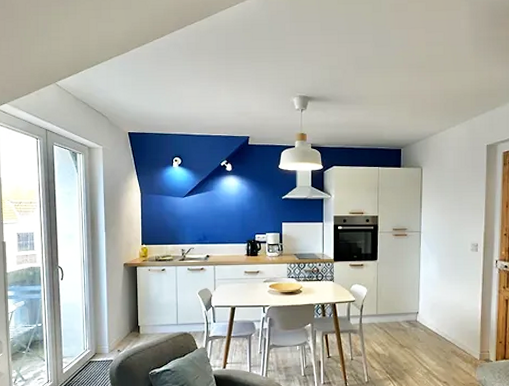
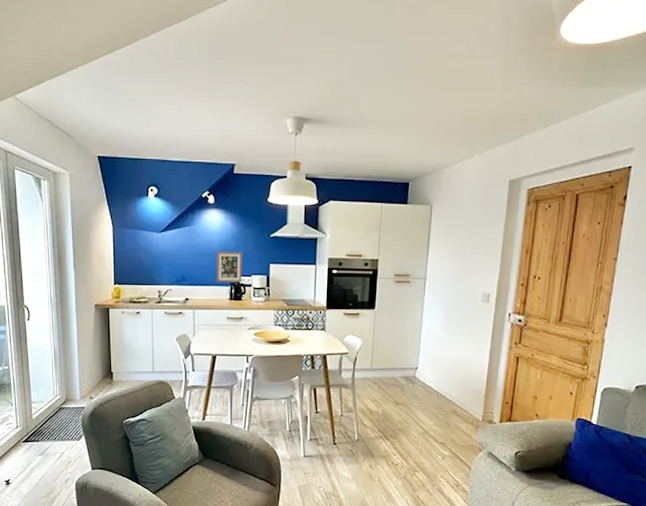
picture frame: none [235,213,257,240] -> present [217,252,242,283]

